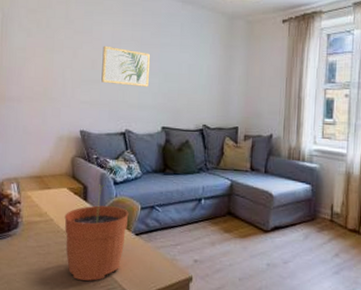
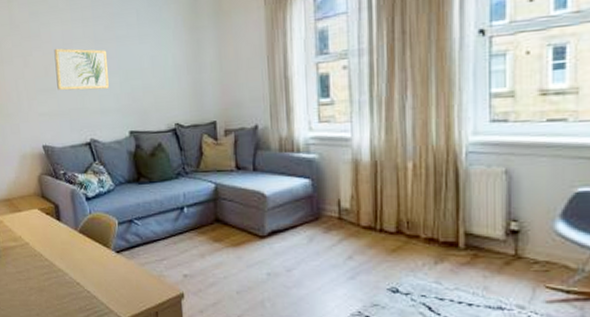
plant pot: present [64,184,129,281] -> none [39,200,107,304]

